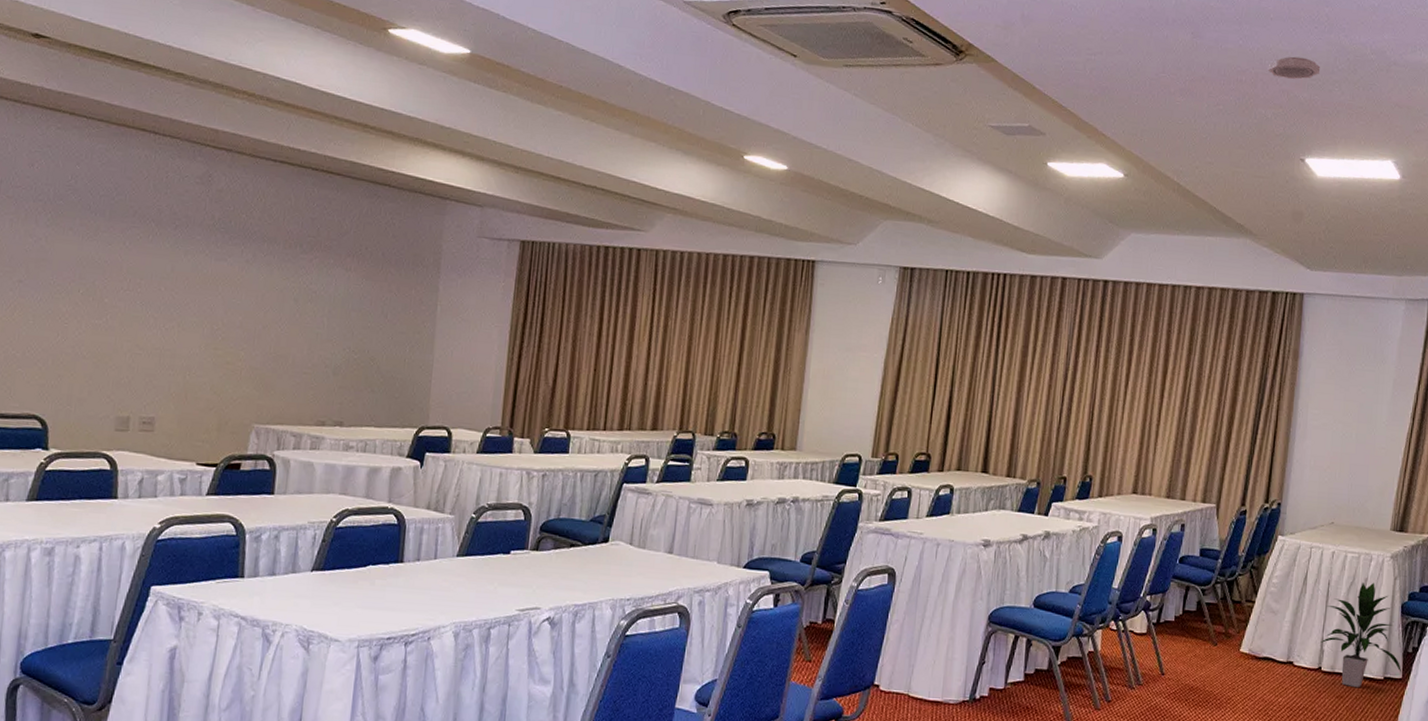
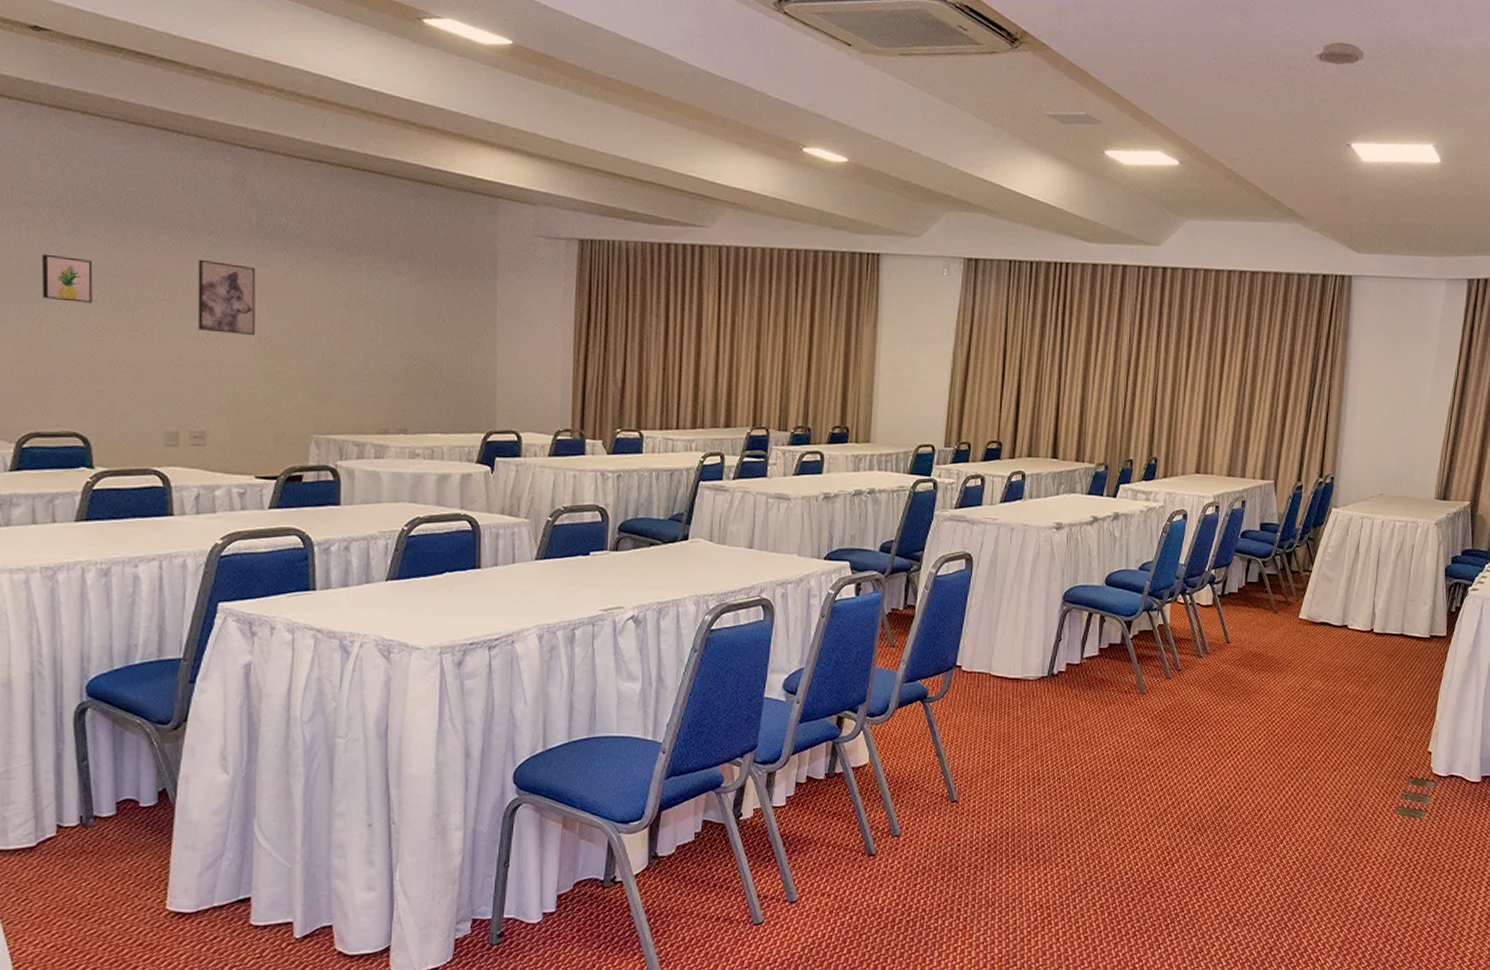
wall art: none [17,244,67,292] -> present [41,253,93,303]
wall art: none [157,252,215,326] -> present [197,259,256,335]
indoor plant: present [1319,582,1402,688] -> none [1371,548,1447,647]

